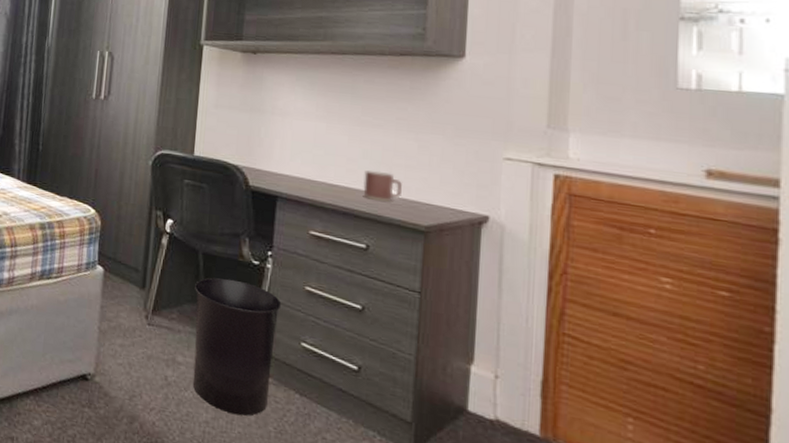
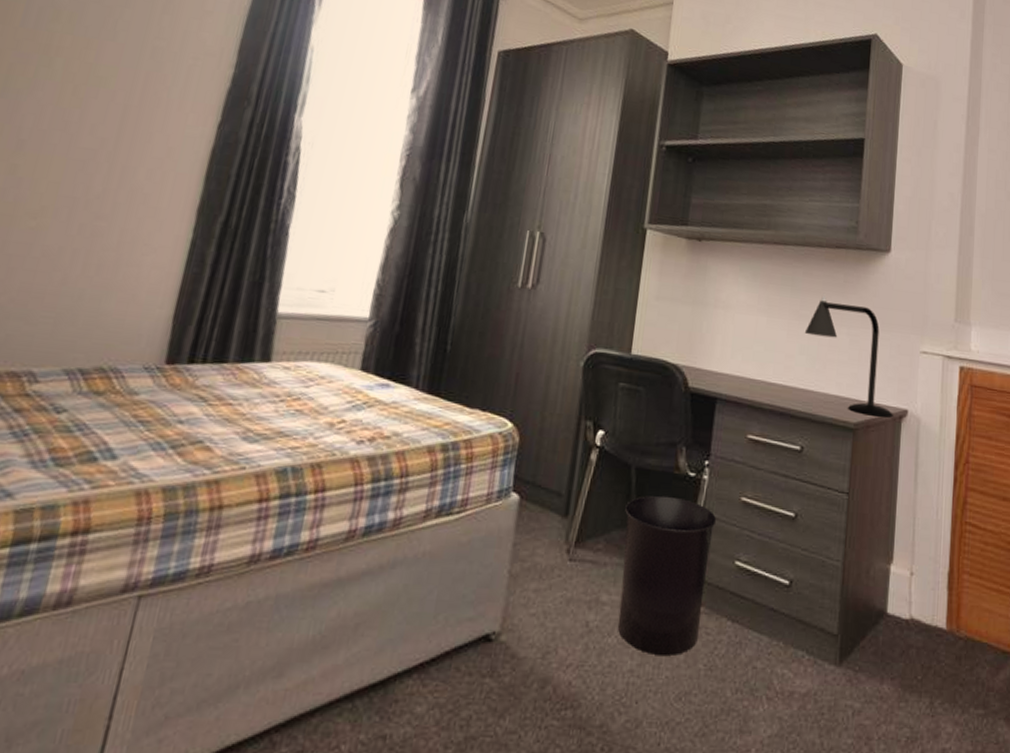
mug: present [363,170,402,202] -> none [799,366,835,399]
desk lamp: none [367,100,471,223] -> present [804,294,893,418]

